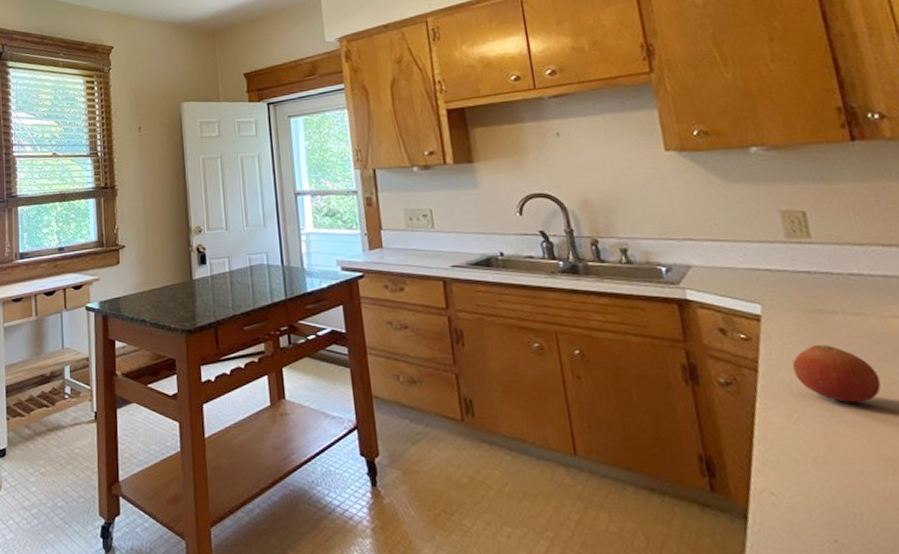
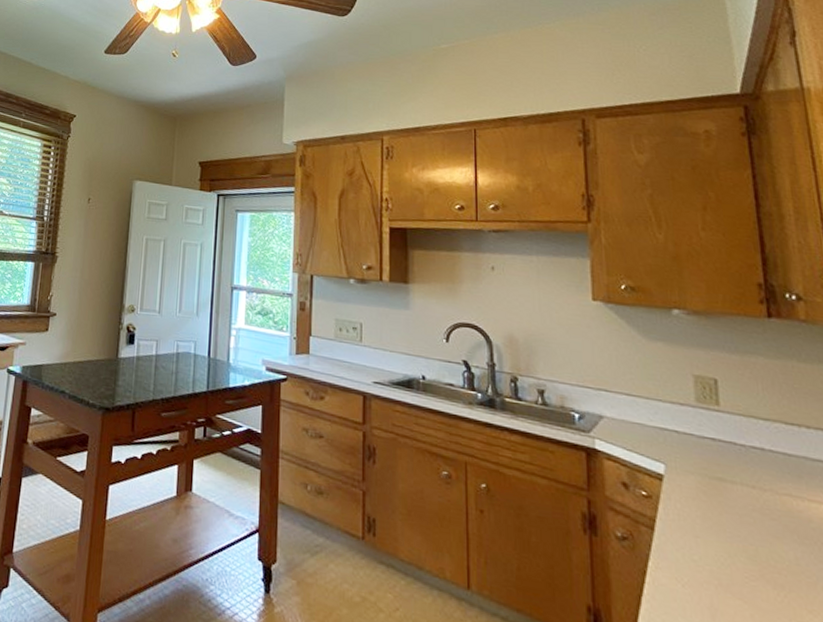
fruit: present [792,344,882,403] -> none [687,511,770,576]

